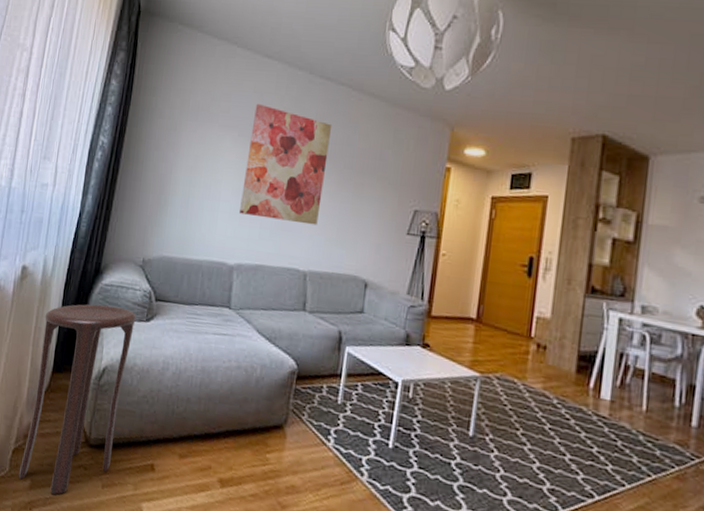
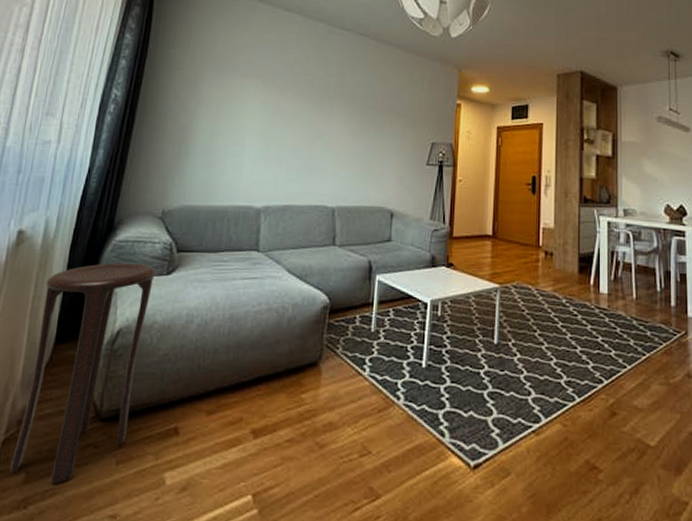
wall art: present [240,103,333,226] -> none [265,53,353,163]

